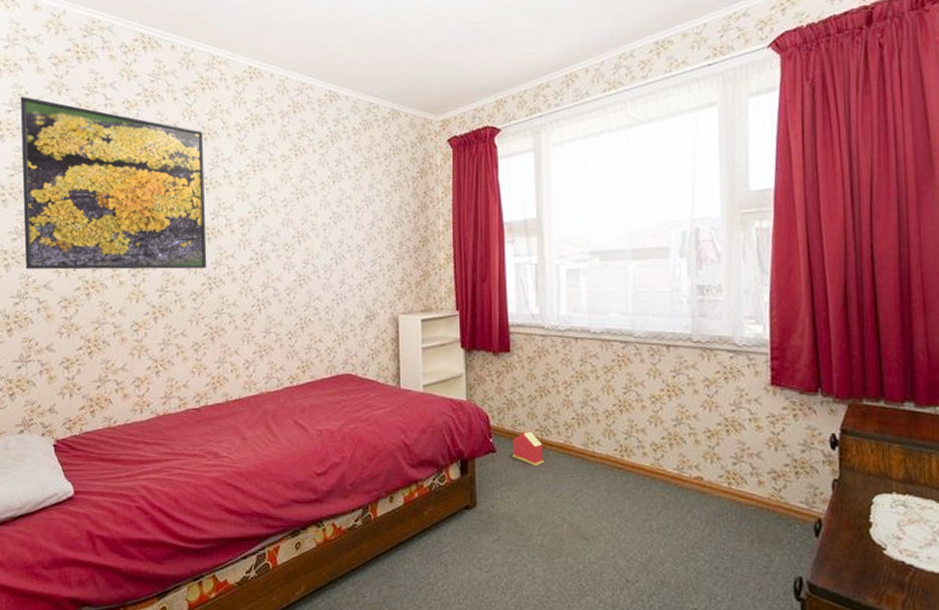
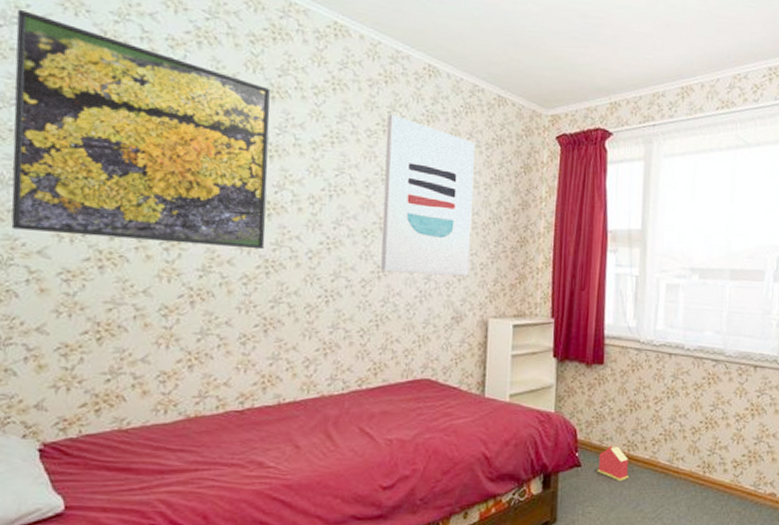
wall art: none [298,139,377,279] -> present [381,114,475,277]

